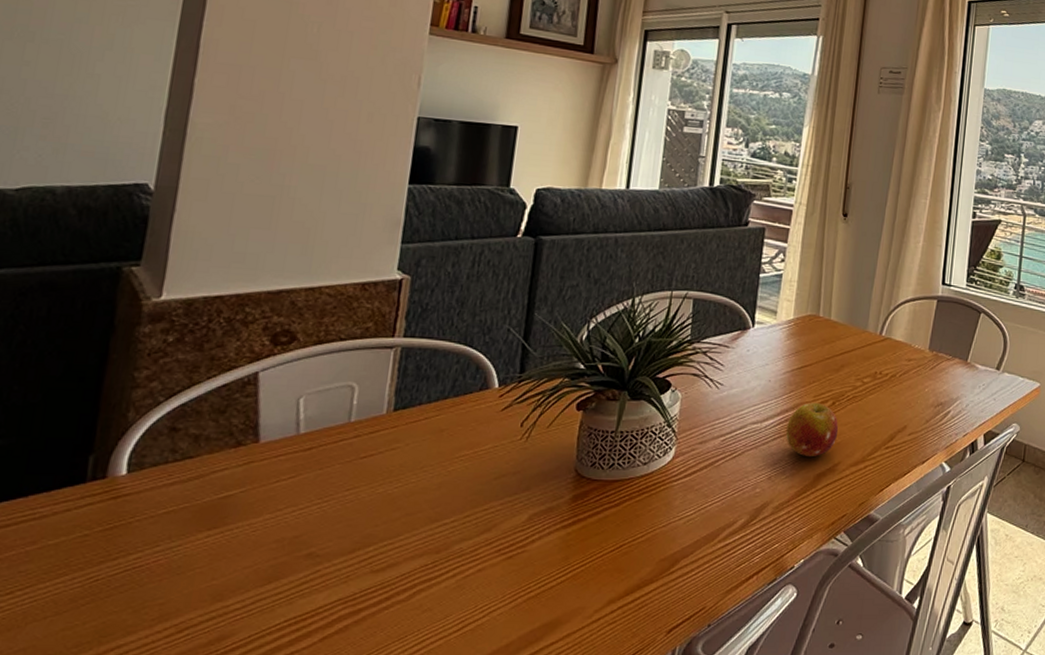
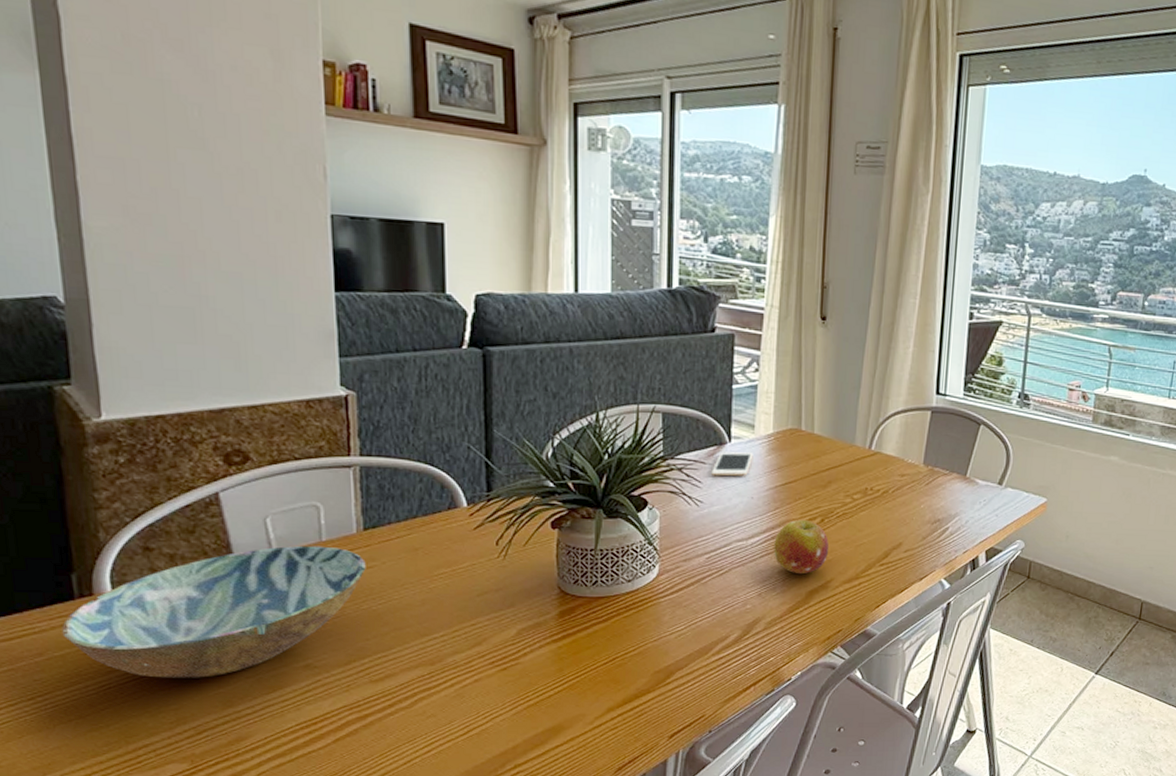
bowl: none [63,426,390,569] -> present [61,545,366,678]
cell phone: none [733,336,774,360] -> present [711,451,754,476]

